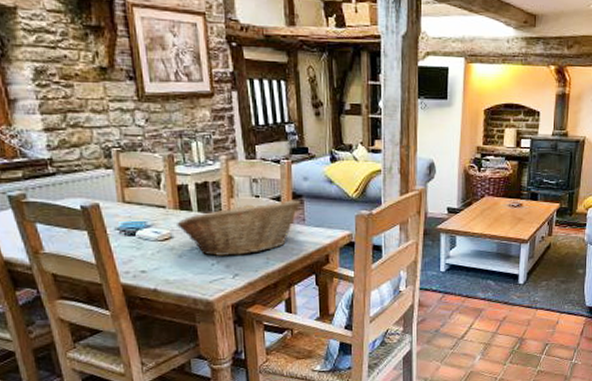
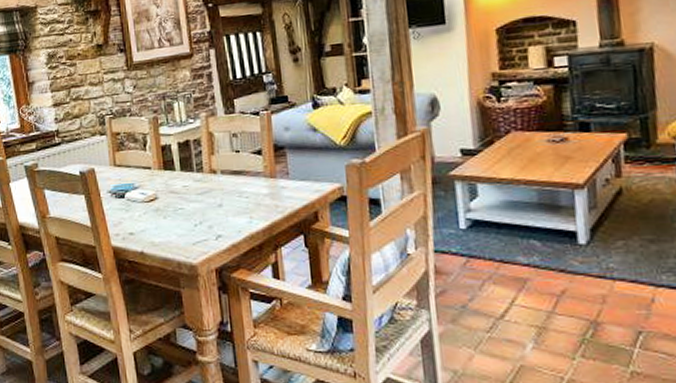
fruit basket: present [177,200,300,256] -> none [161,152,283,216]

